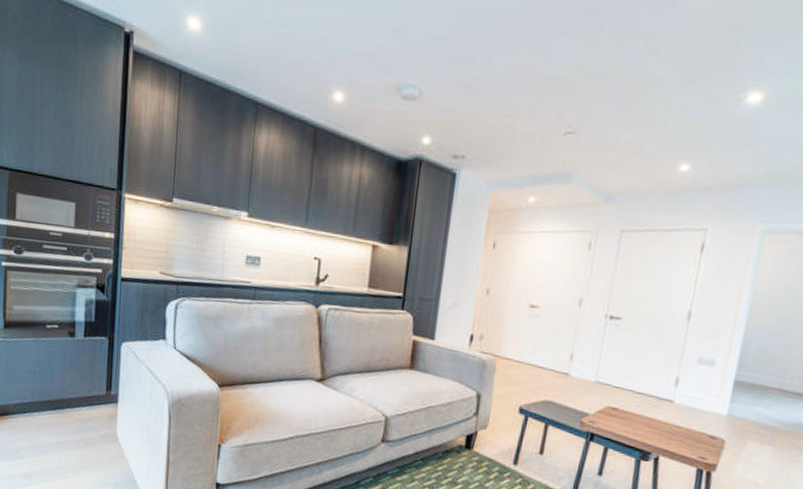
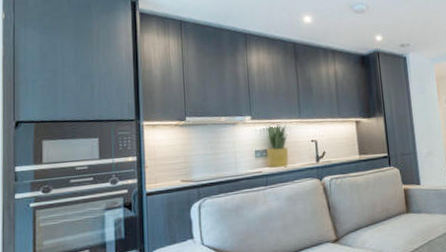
planter: none [258,227,289,283] -> present [266,123,289,169]

